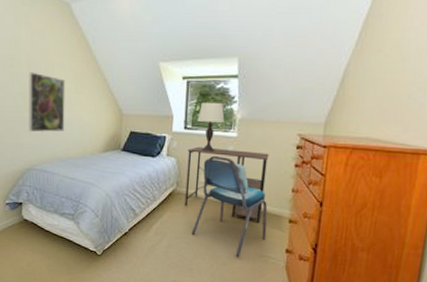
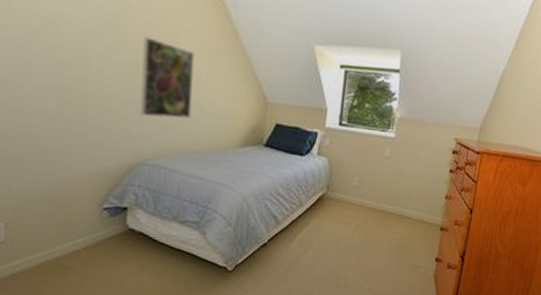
desk: present [184,146,269,224] -> none [334,146,426,232]
dining chair: present [191,155,268,258] -> none [340,157,421,269]
lamp: present [197,102,225,151] -> none [354,96,384,152]

